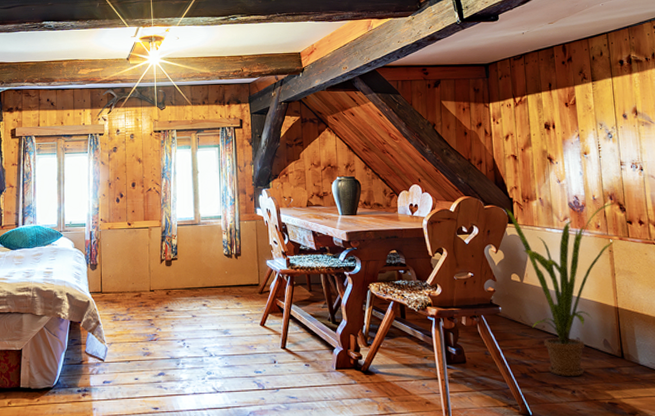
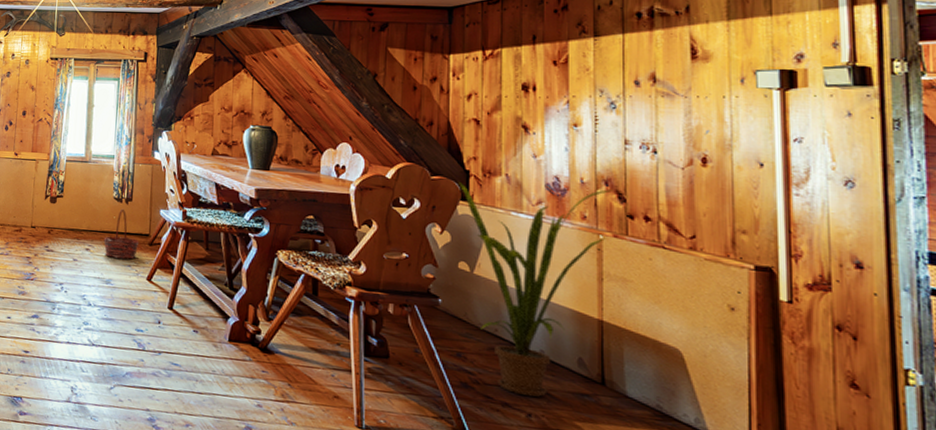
basket: none [218,263,251,309] -> present [103,208,140,259]

